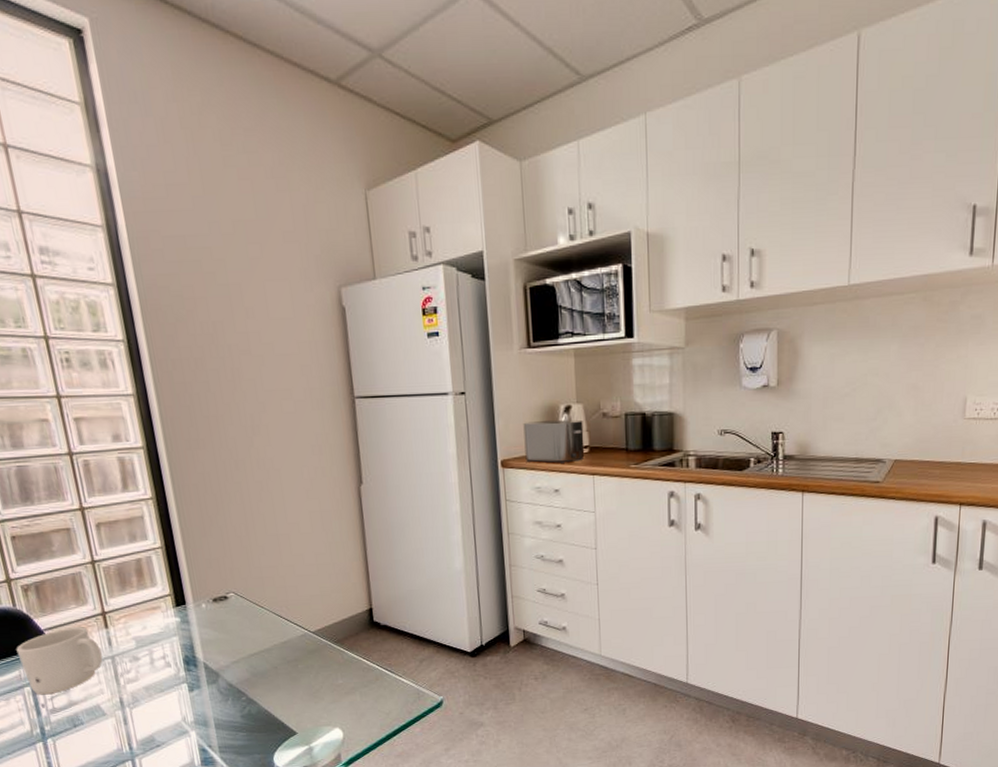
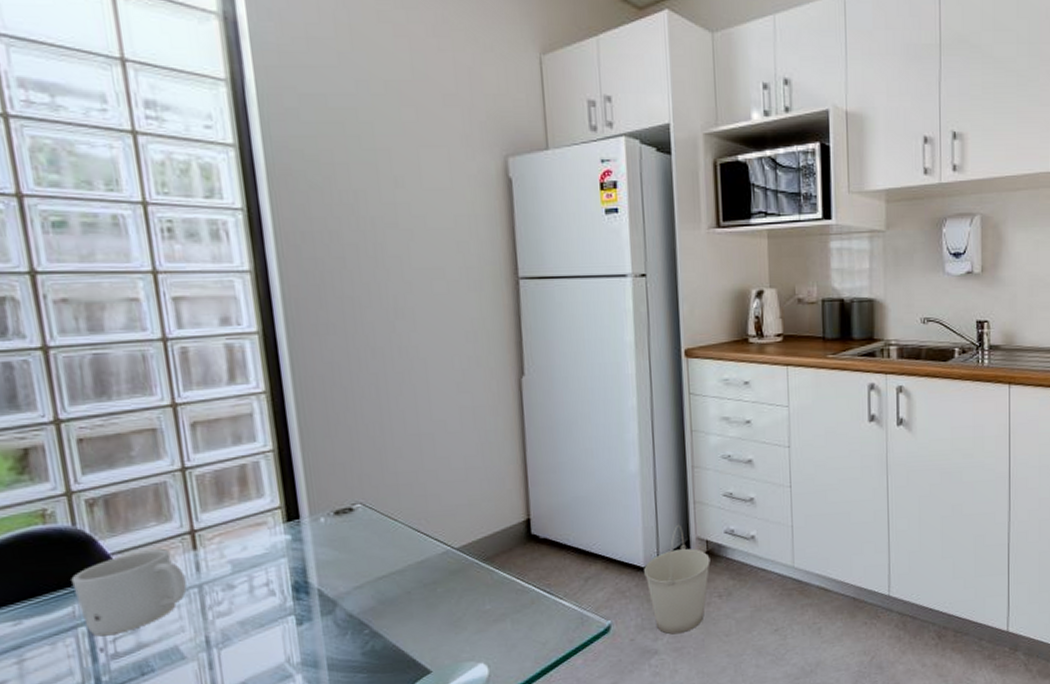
bucket: none [470,615,527,710] -> present [644,524,711,635]
toaster: present [523,419,585,464] -> none [710,305,778,353]

